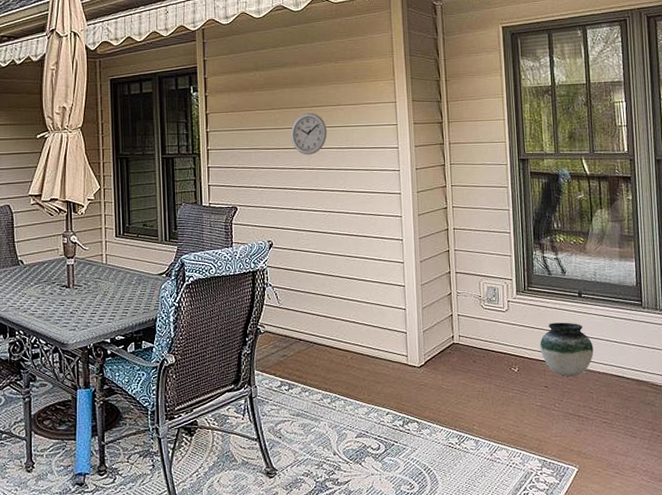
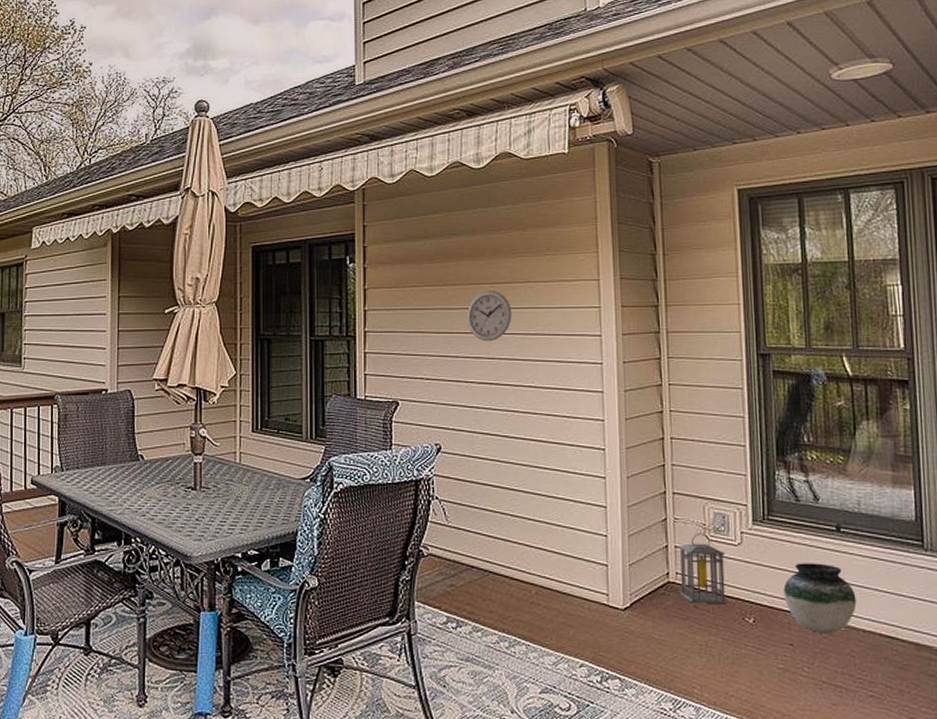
lantern: none [461,303,498,359] -> present [679,533,727,603]

